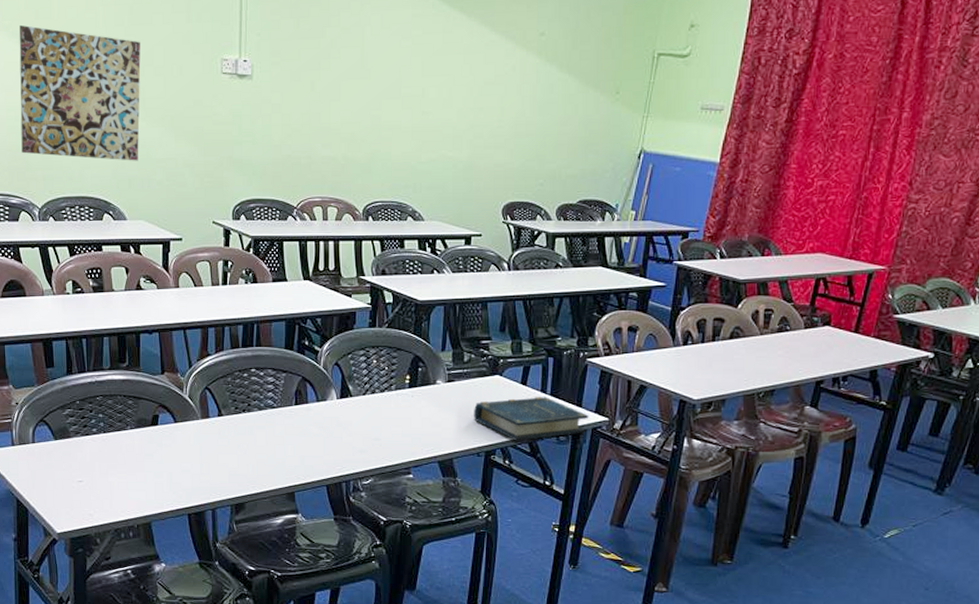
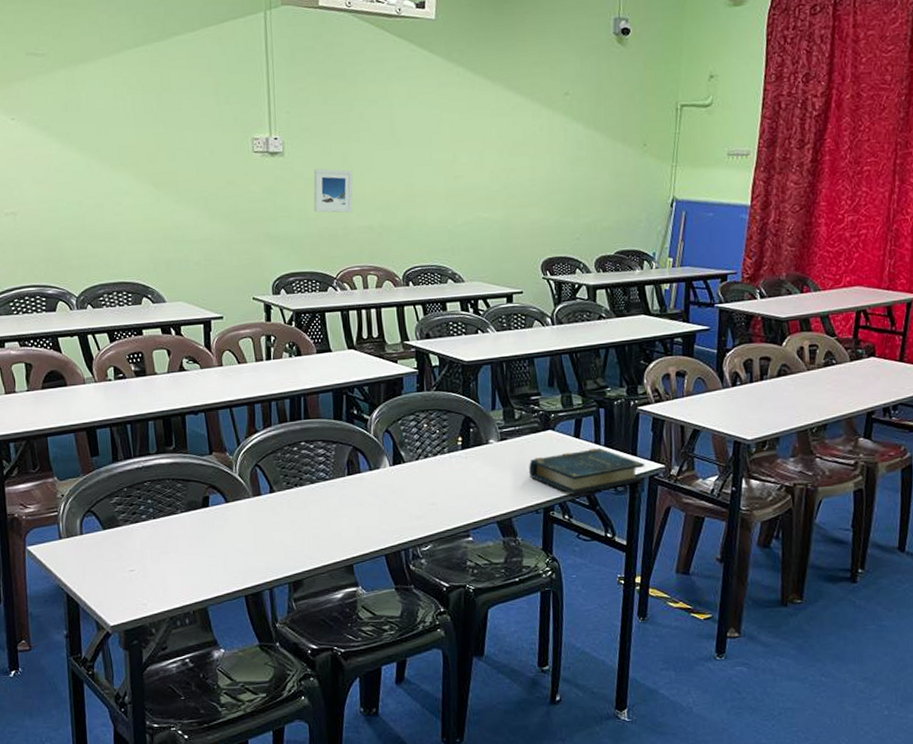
wall art: present [19,25,141,161] -> none [48,118,175,244]
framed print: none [279,95,321,142] -> present [313,168,353,213]

